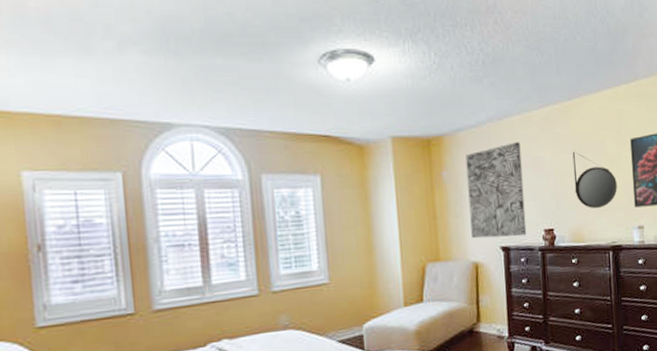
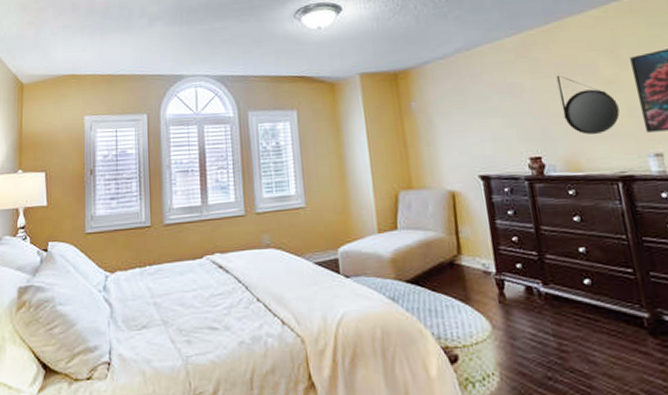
wall art: present [465,142,527,239] -> none [434,70,509,167]

